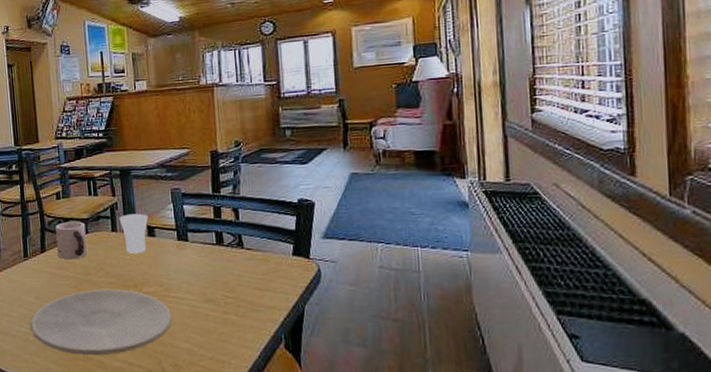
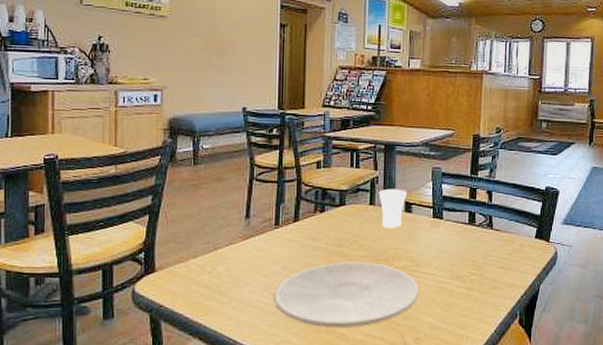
mug: present [55,221,88,260] -> none [311,192,344,231]

